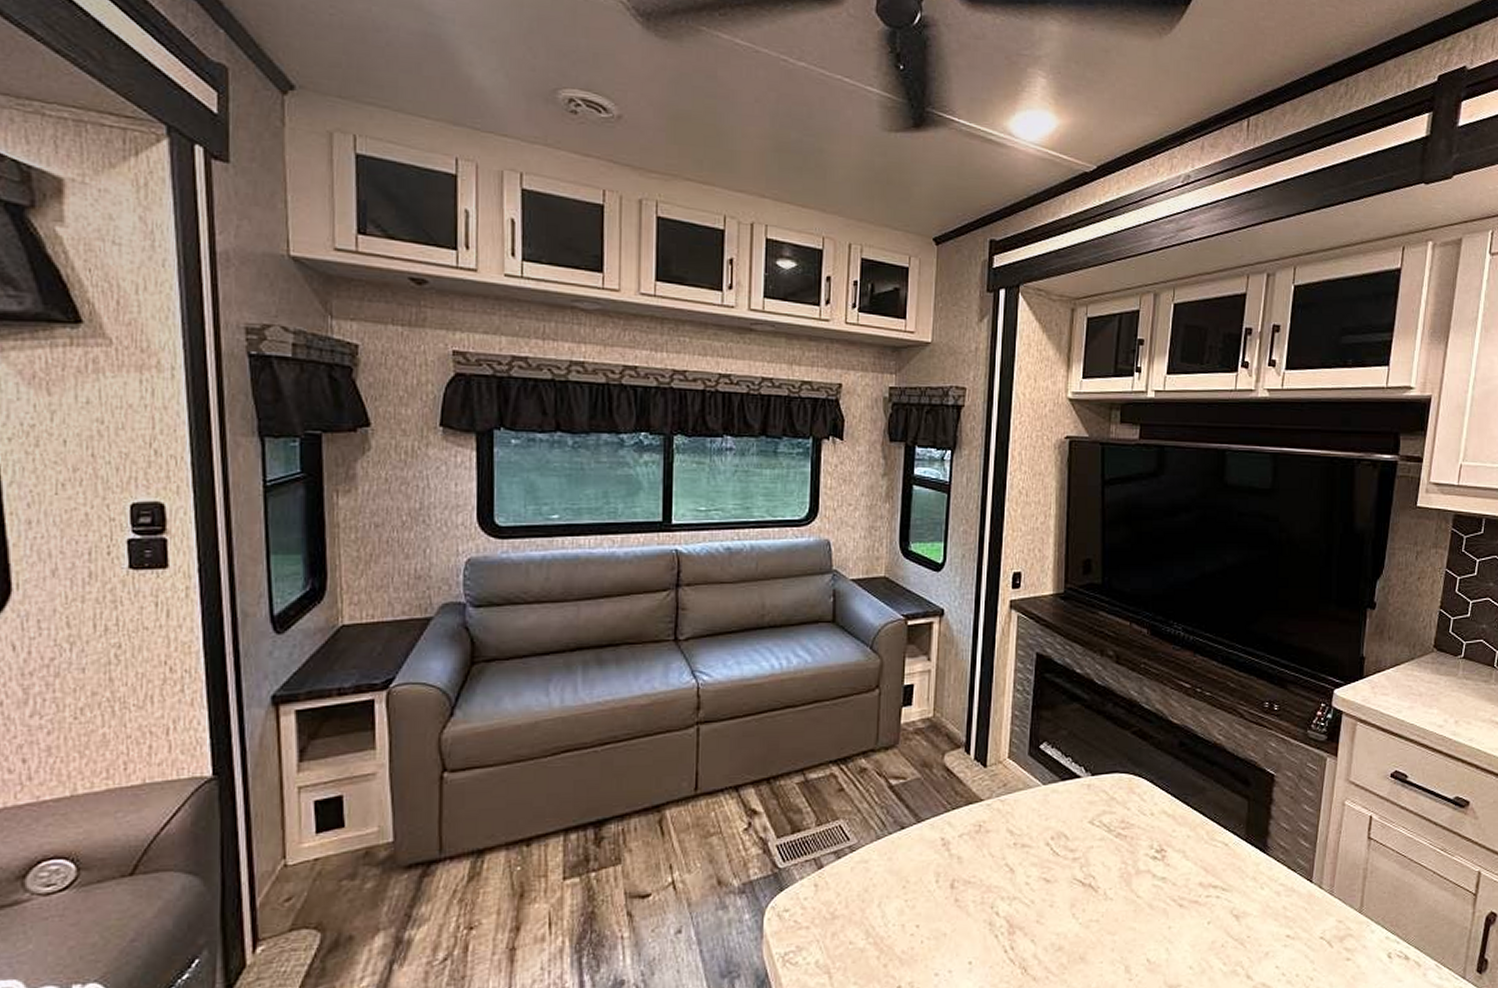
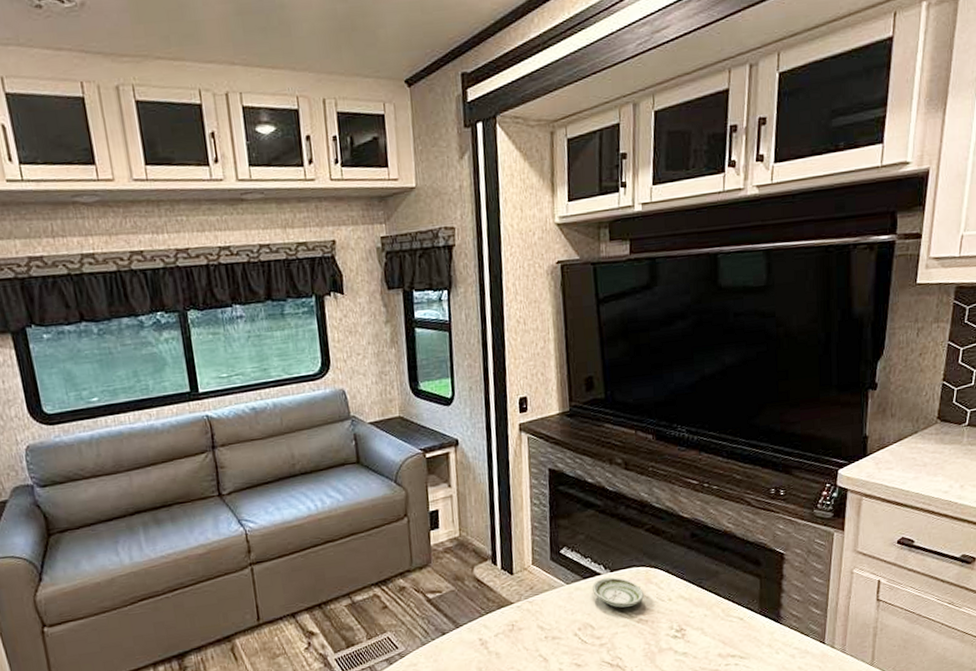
saucer: none [1069,782,1124,818] -> present [591,577,644,608]

